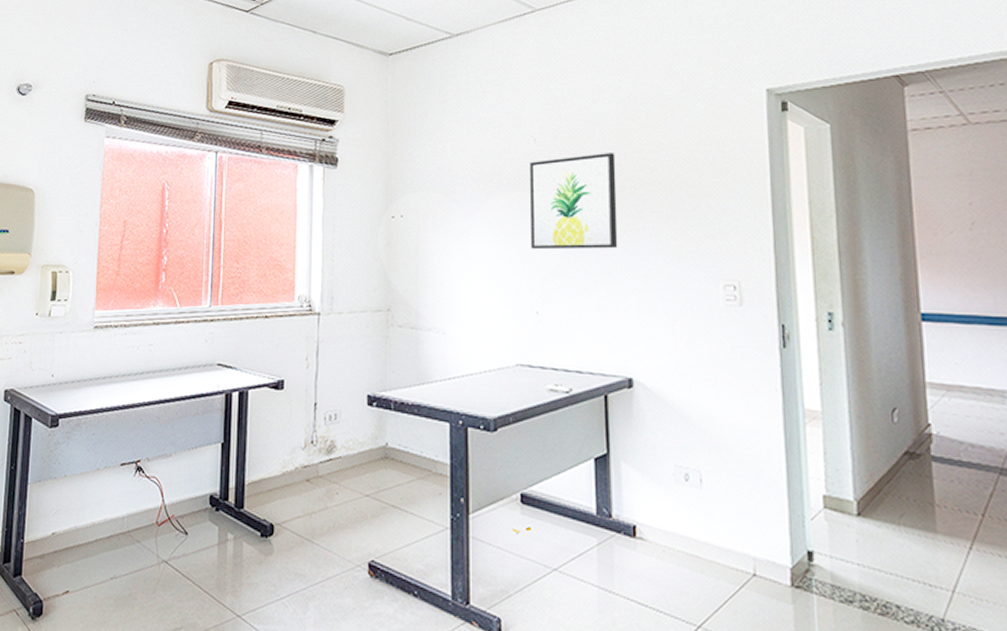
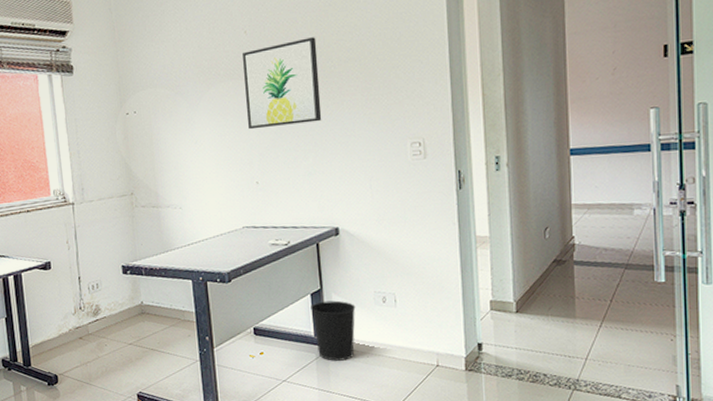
wastebasket: none [594,469,651,552] -> present [311,300,356,361]

